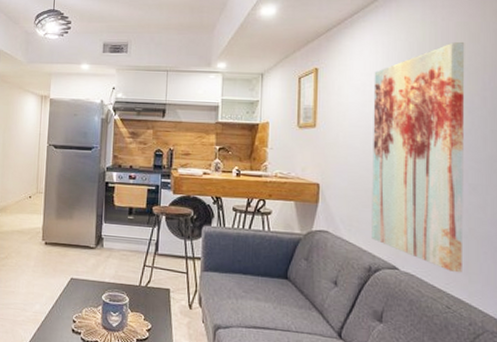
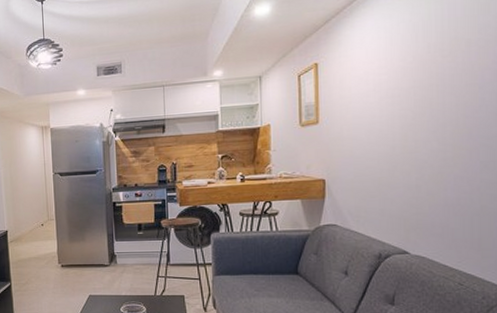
wall art: present [372,42,465,273] -> none [377,15,475,251]

